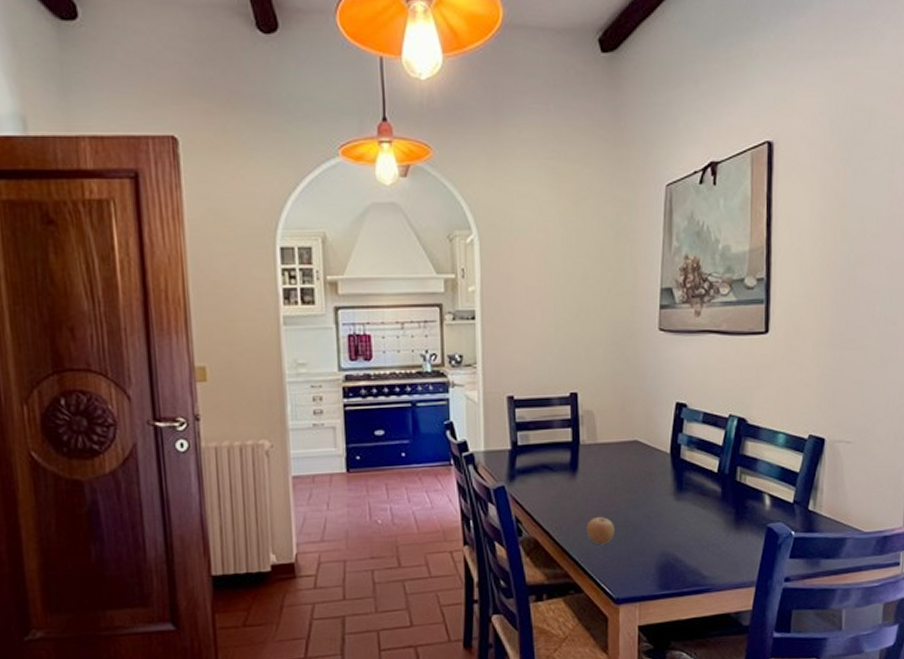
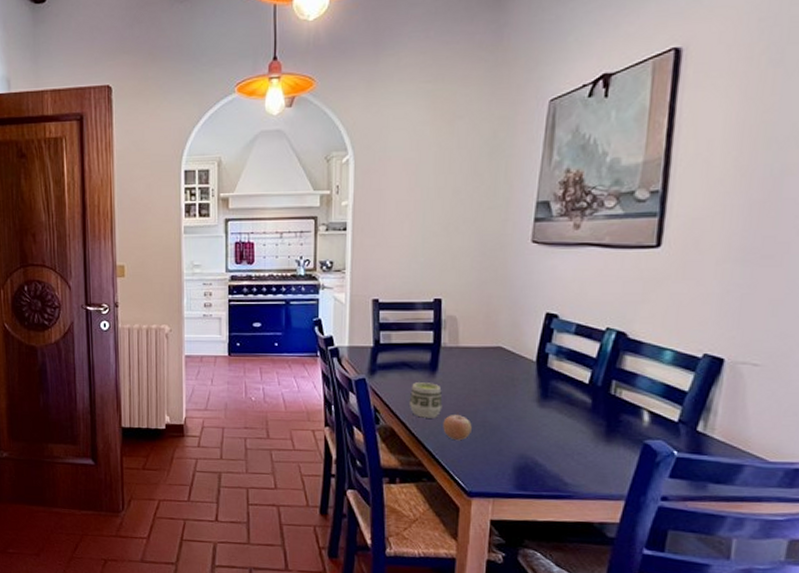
cup: none [551,484,585,524] -> present [408,382,443,418]

